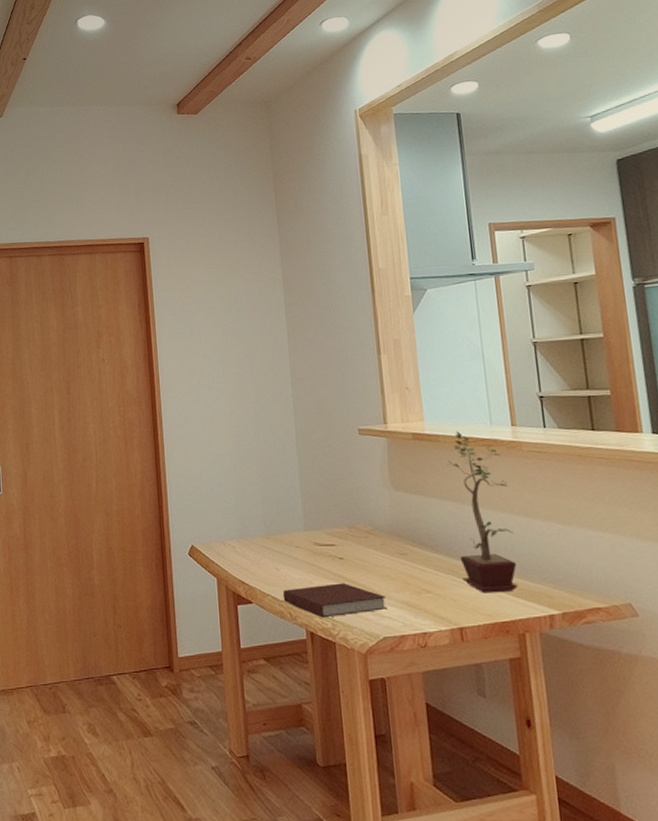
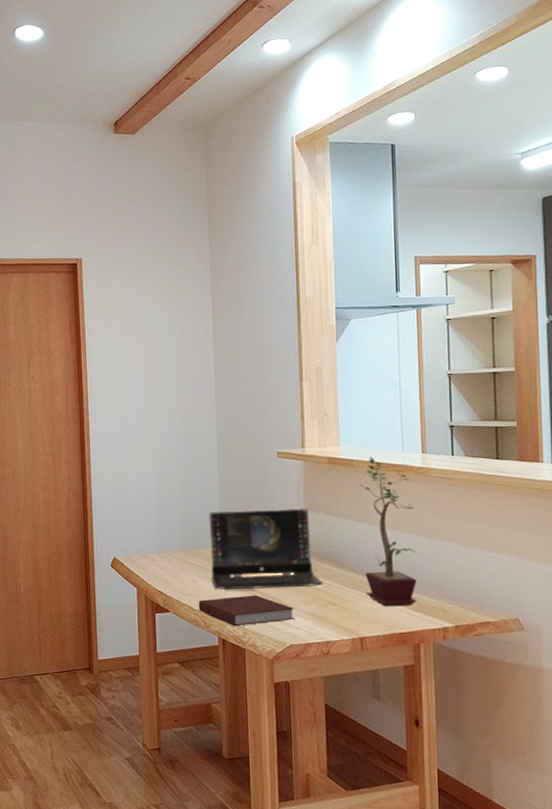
laptop: none [289,486,416,579] -> present [208,507,324,590]

